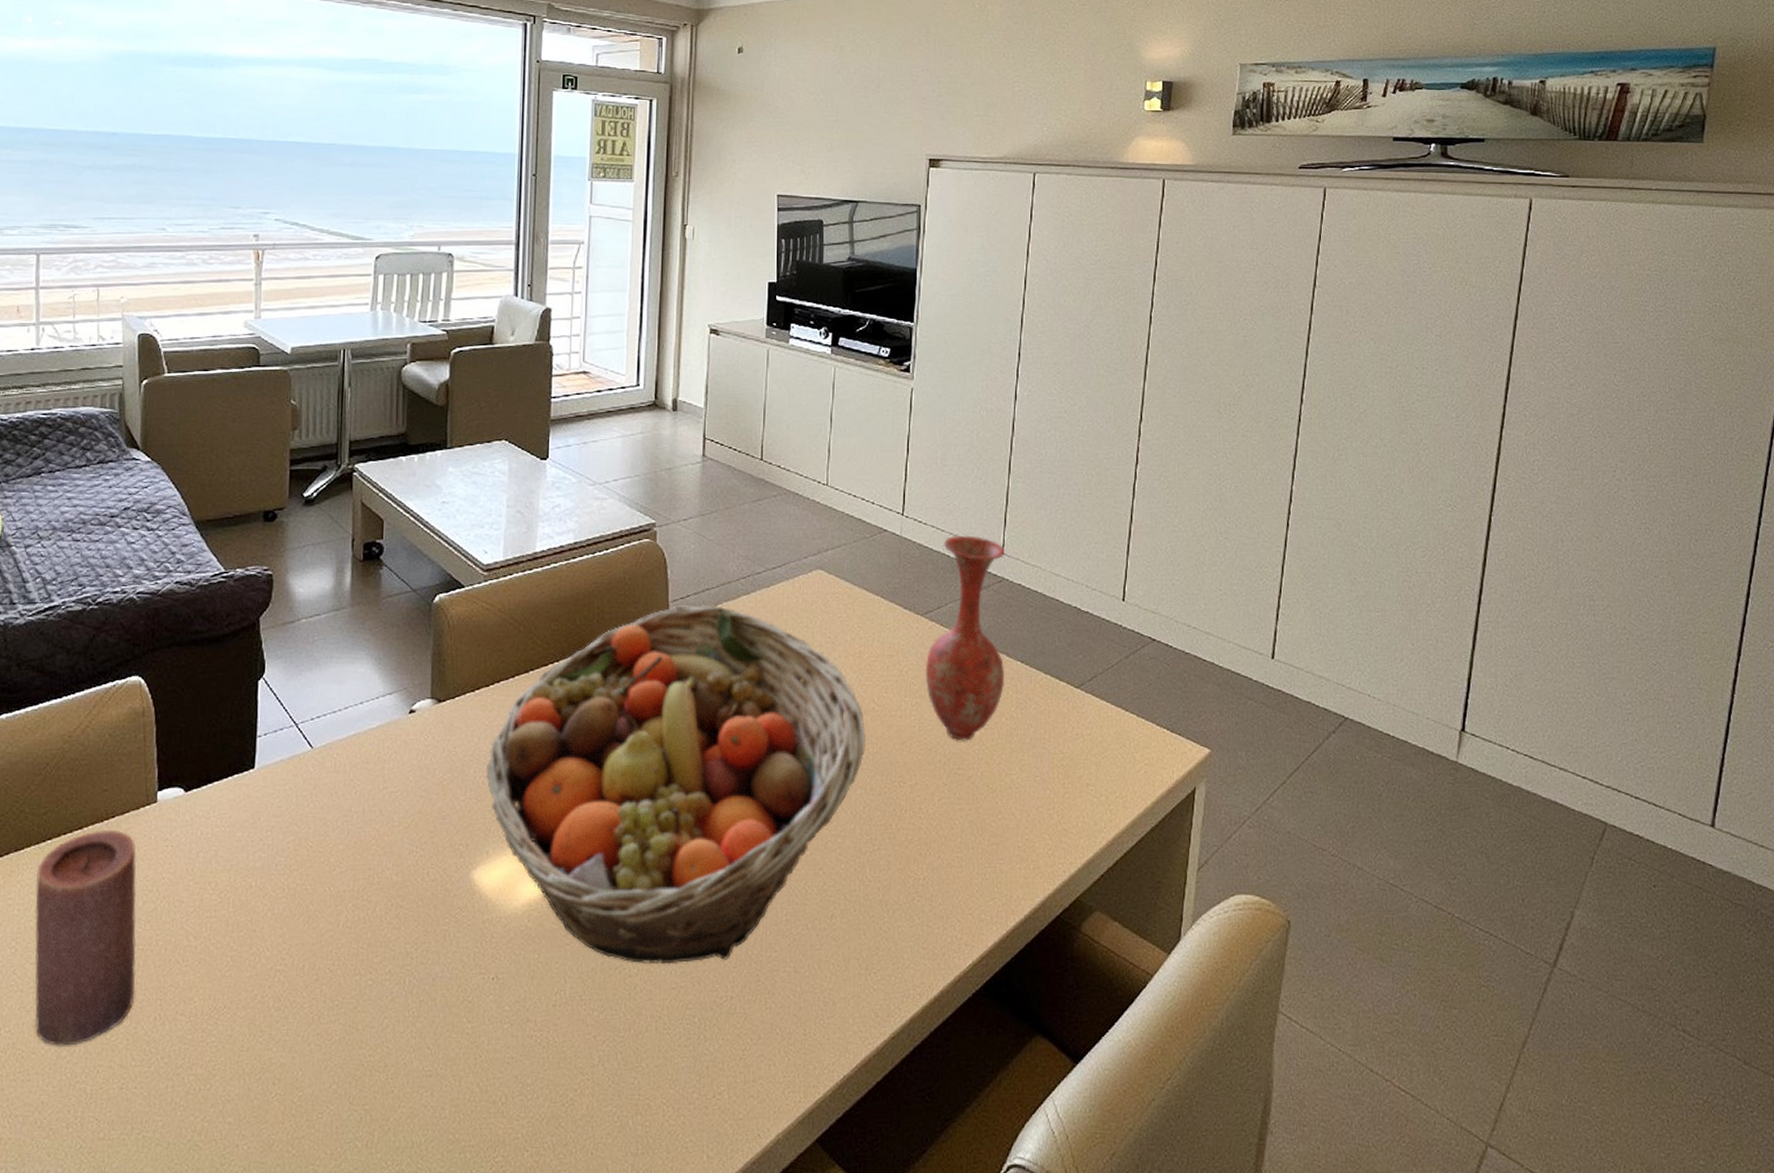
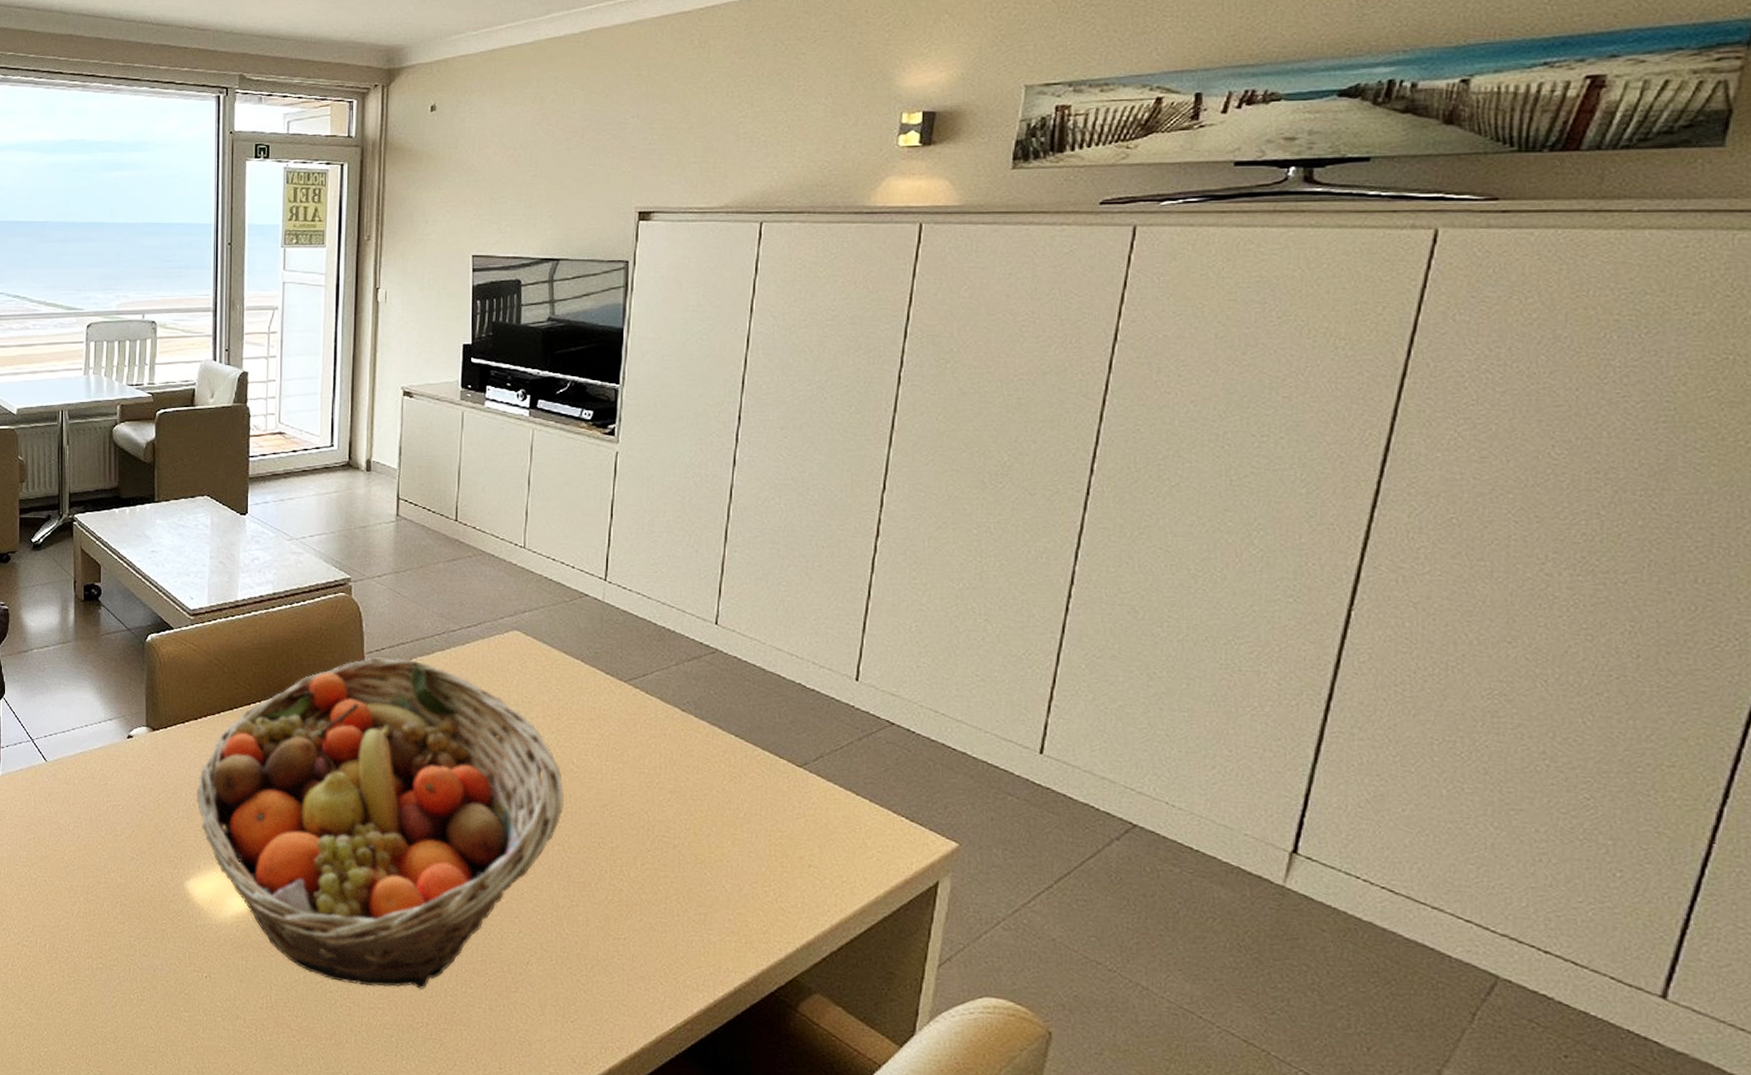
vase: present [925,535,1006,741] -> none [628,603,720,810]

